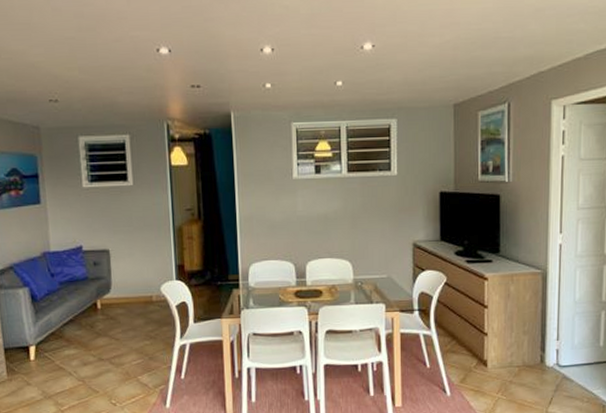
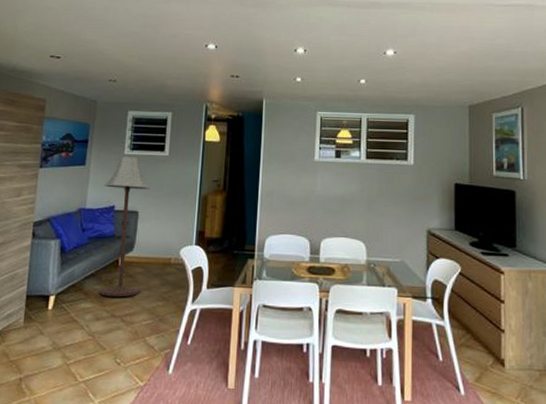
floor lamp: none [66,189,125,341] -> present [99,156,150,297]

